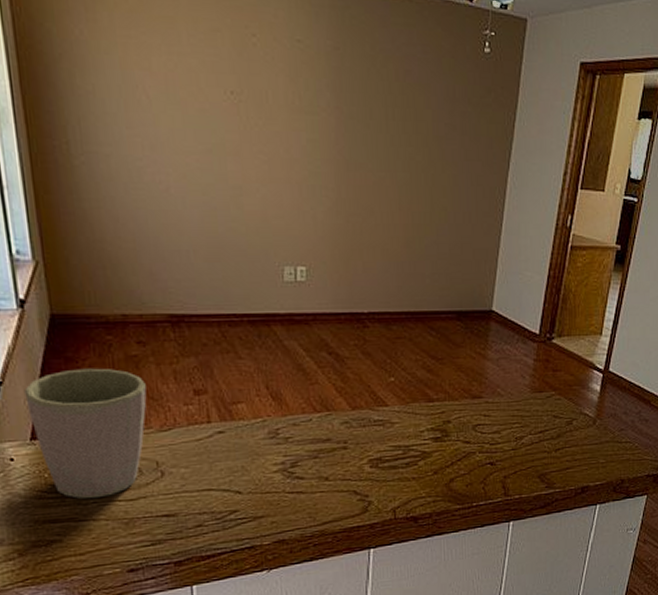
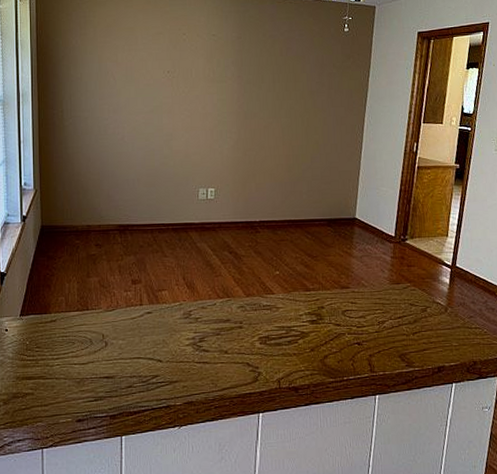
mug: present [24,368,147,499] -> none [19,264,99,362]

